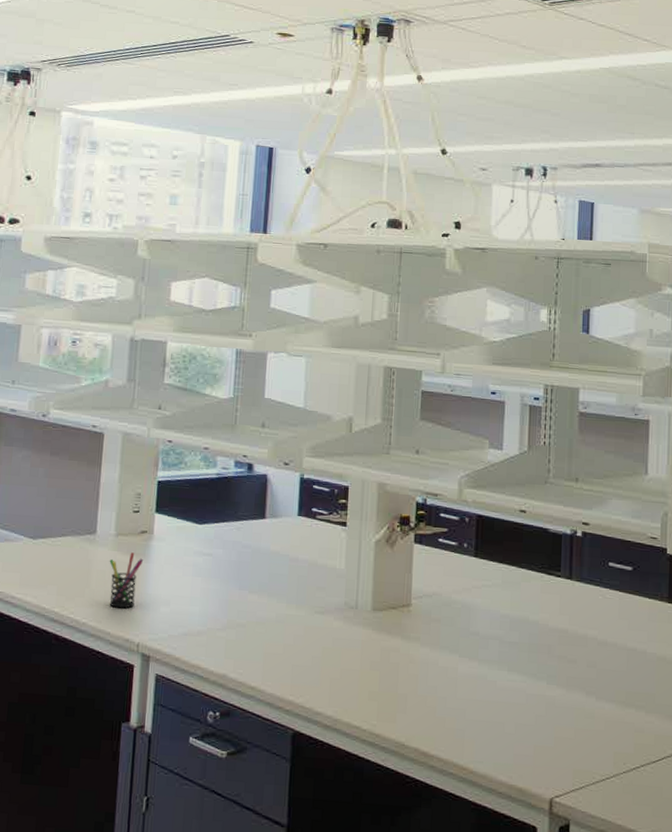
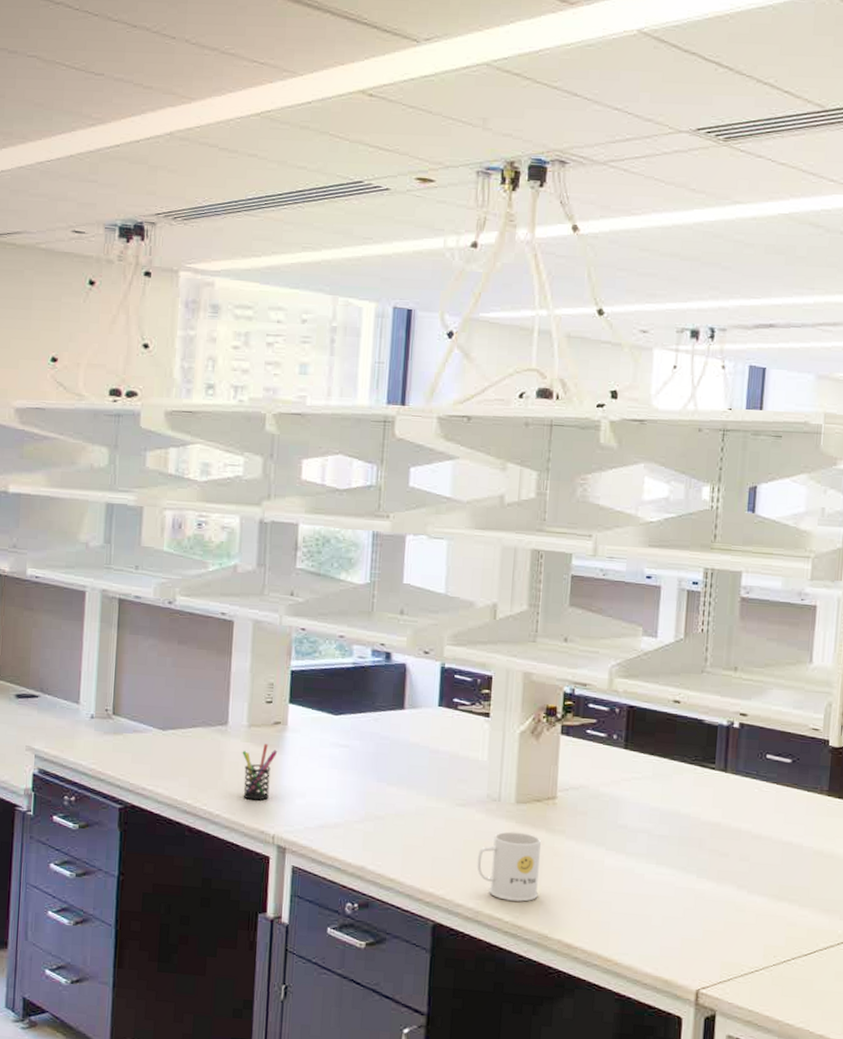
mug: none [335,639,397,710] -> present [477,831,541,902]

